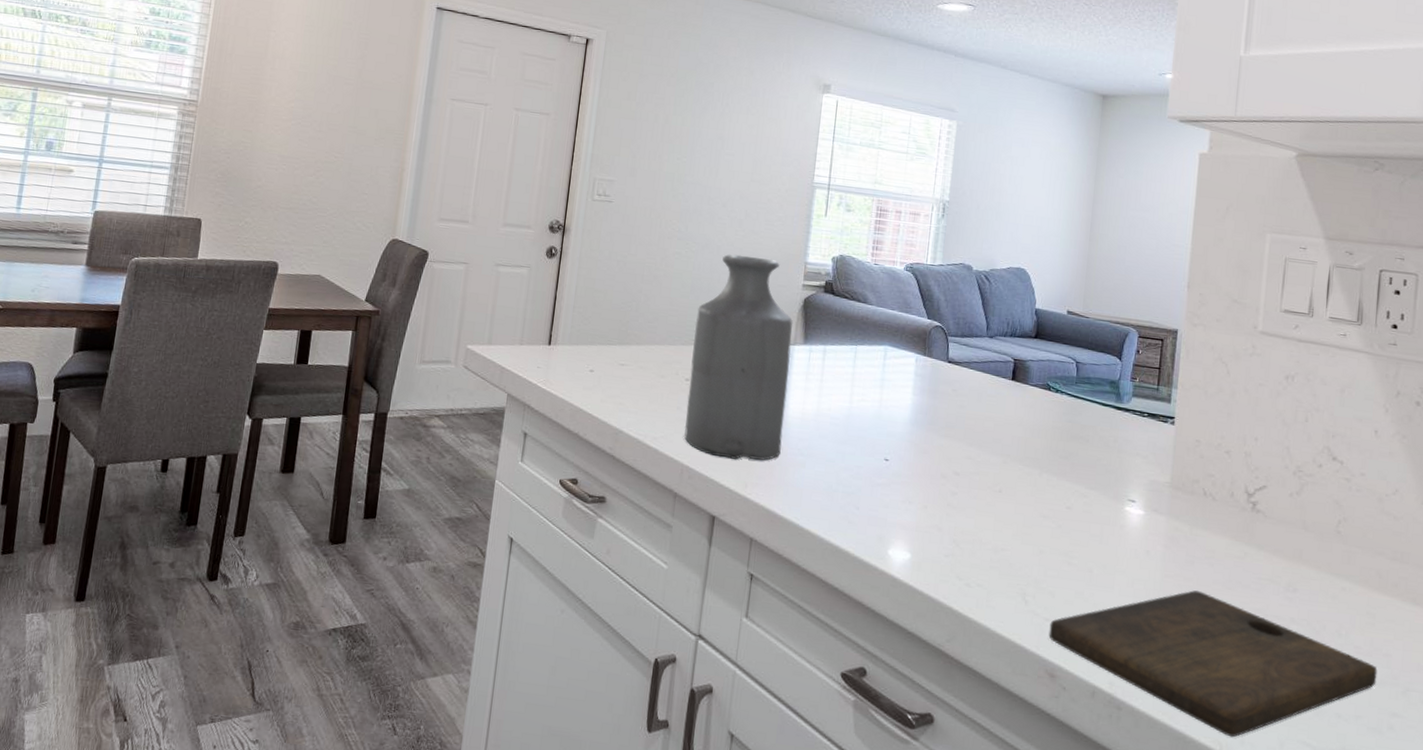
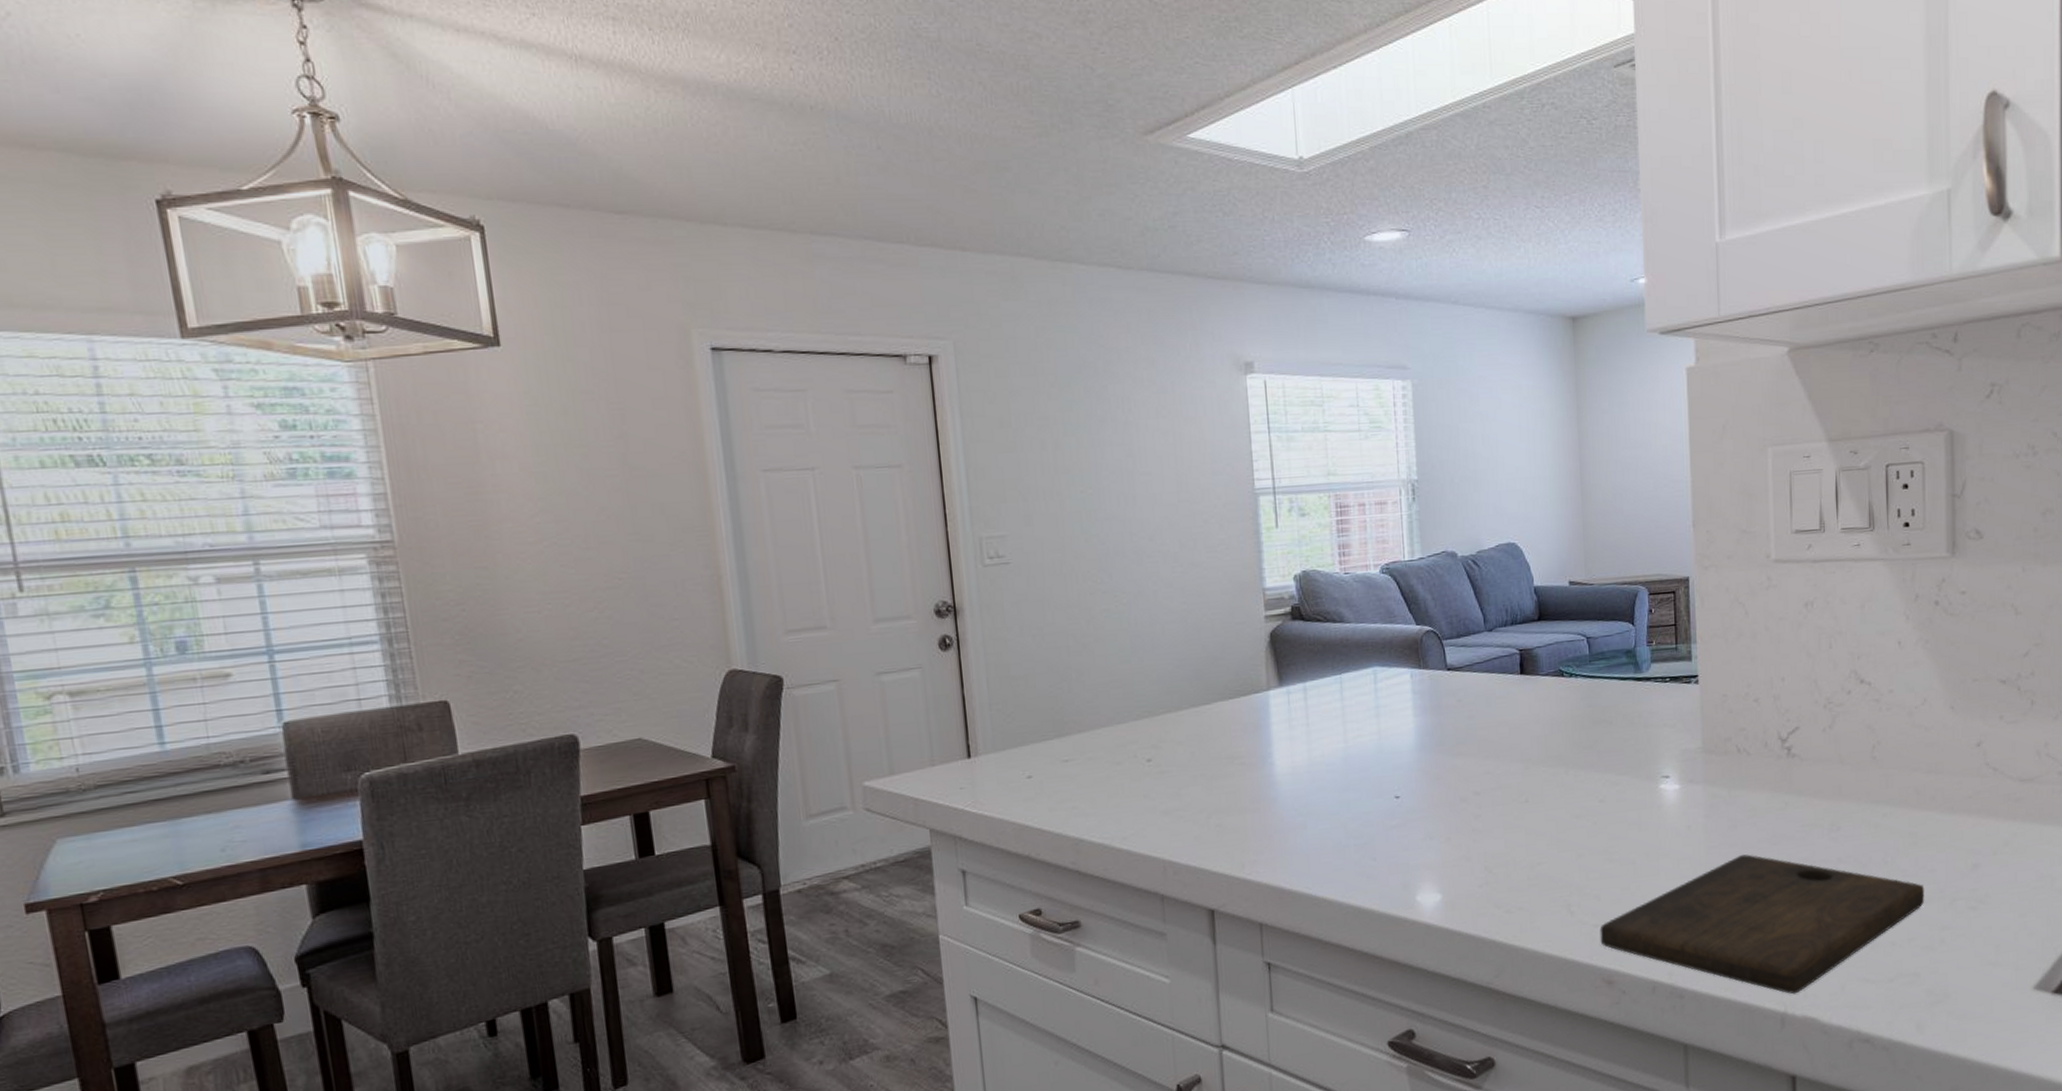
bottle: present [684,253,794,461] -> none [1144,594,1276,841]

